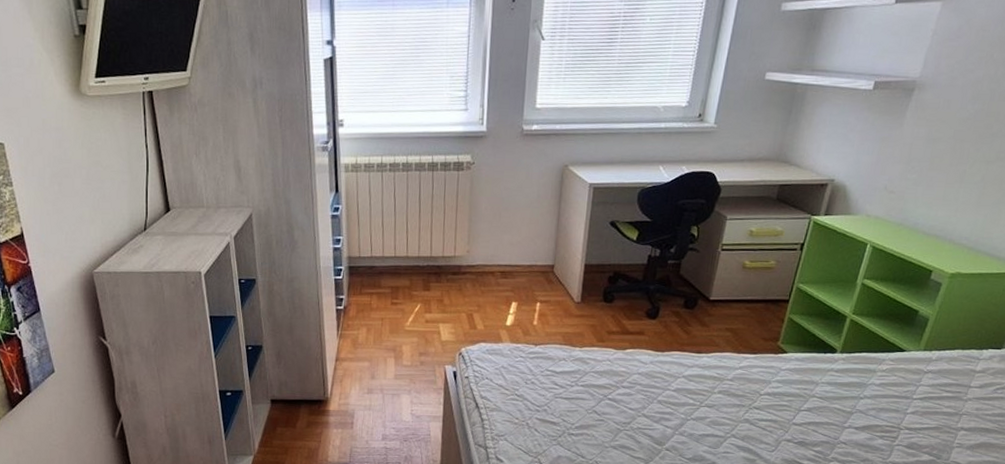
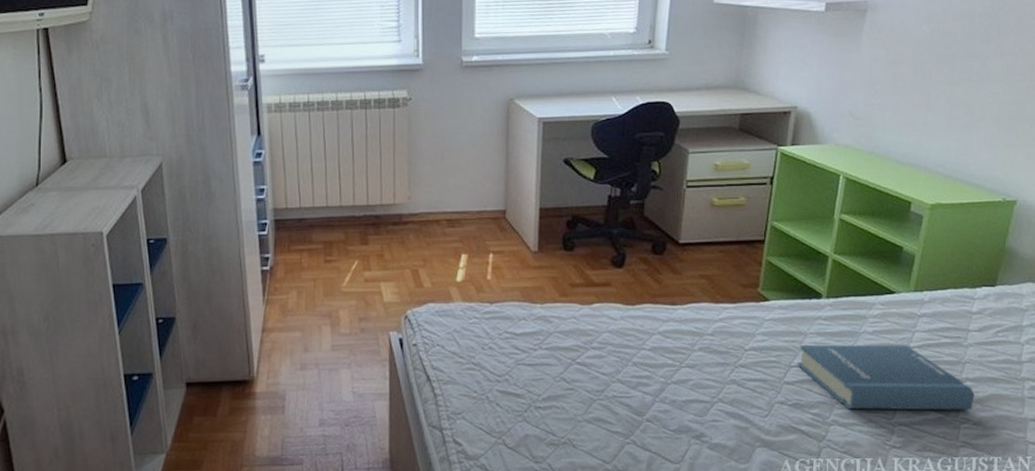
hardback book: none [807,393,967,455] -> present [798,345,975,410]

